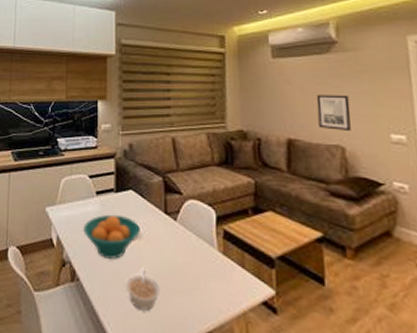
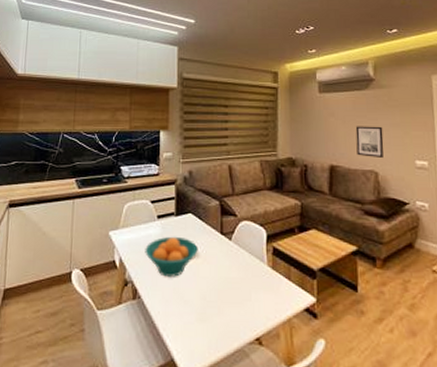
legume: present [126,268,160,311] -> none [184,284,215,322]

